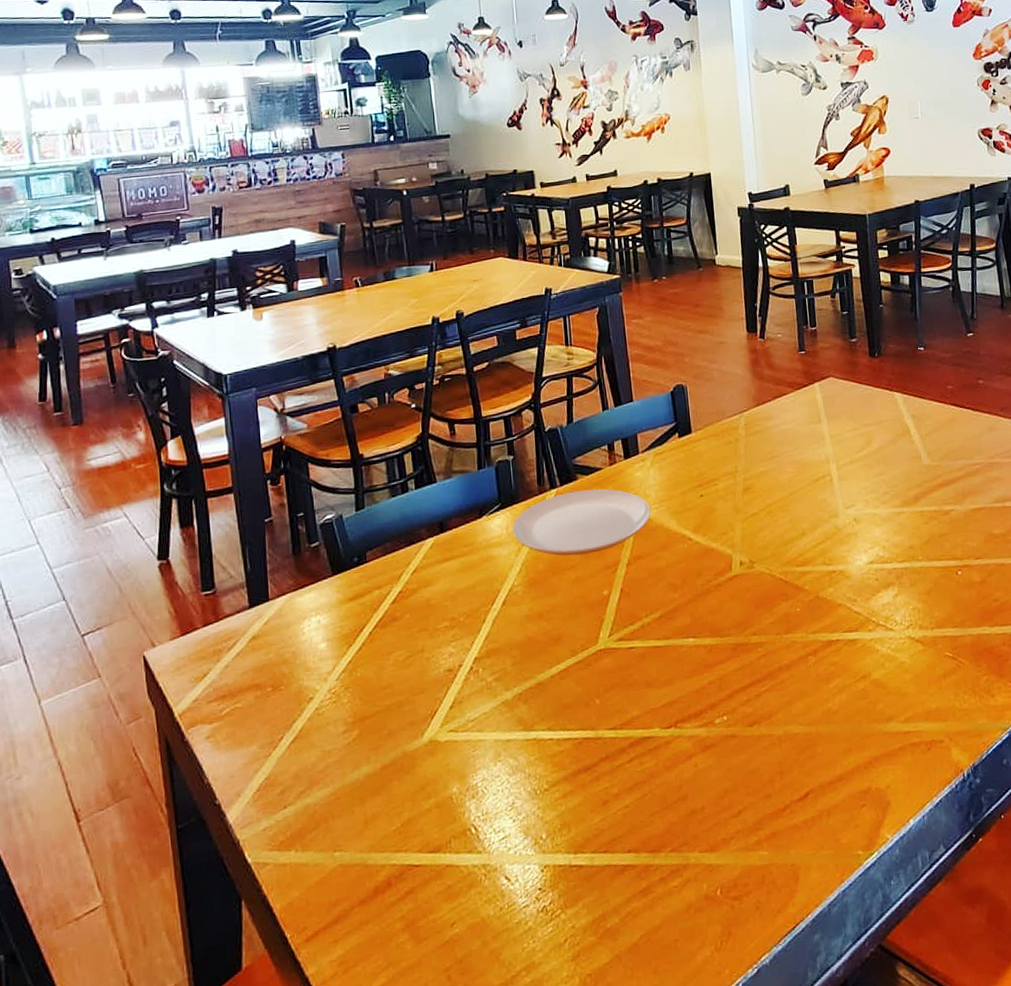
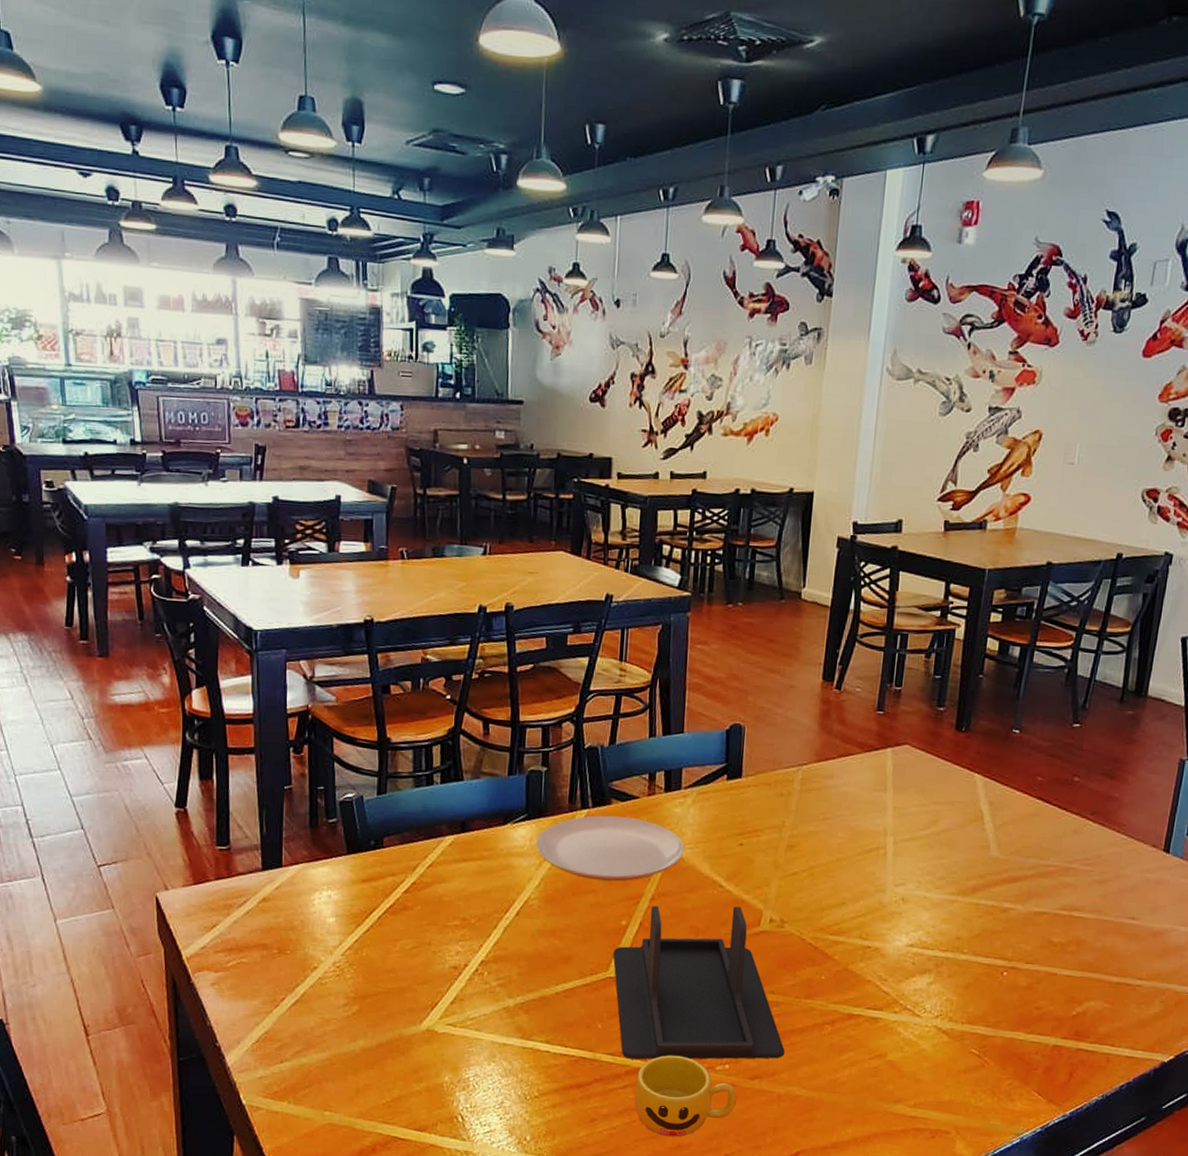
napkin holder: none [599,555,777,730] -> present [613,906,785,1060]
cup: none [640,715,740,804] -> present [634,1055,737,1137]

